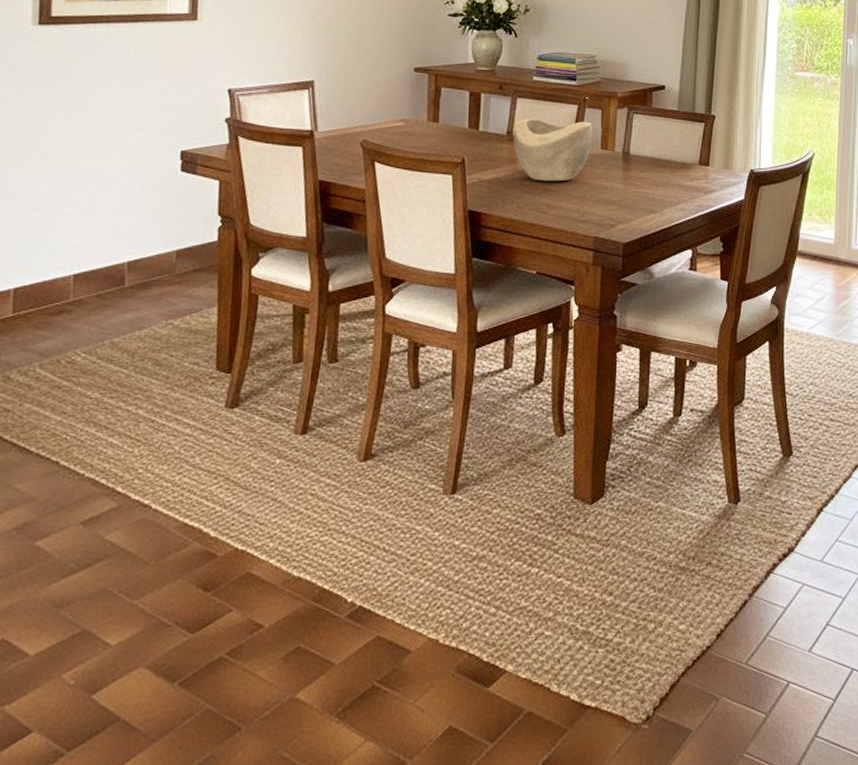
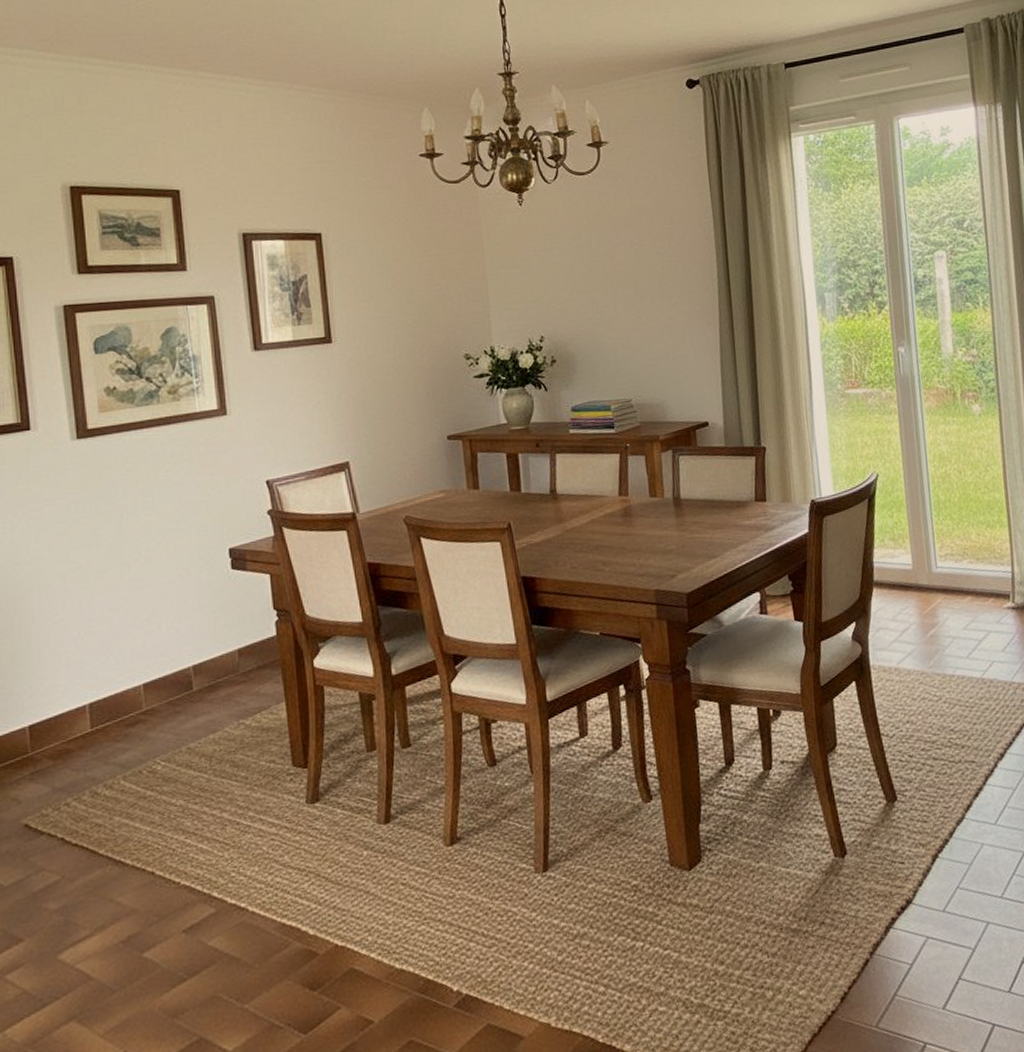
decorative bowl: present [513,119,592,182] -> none [556,469,640,538]

